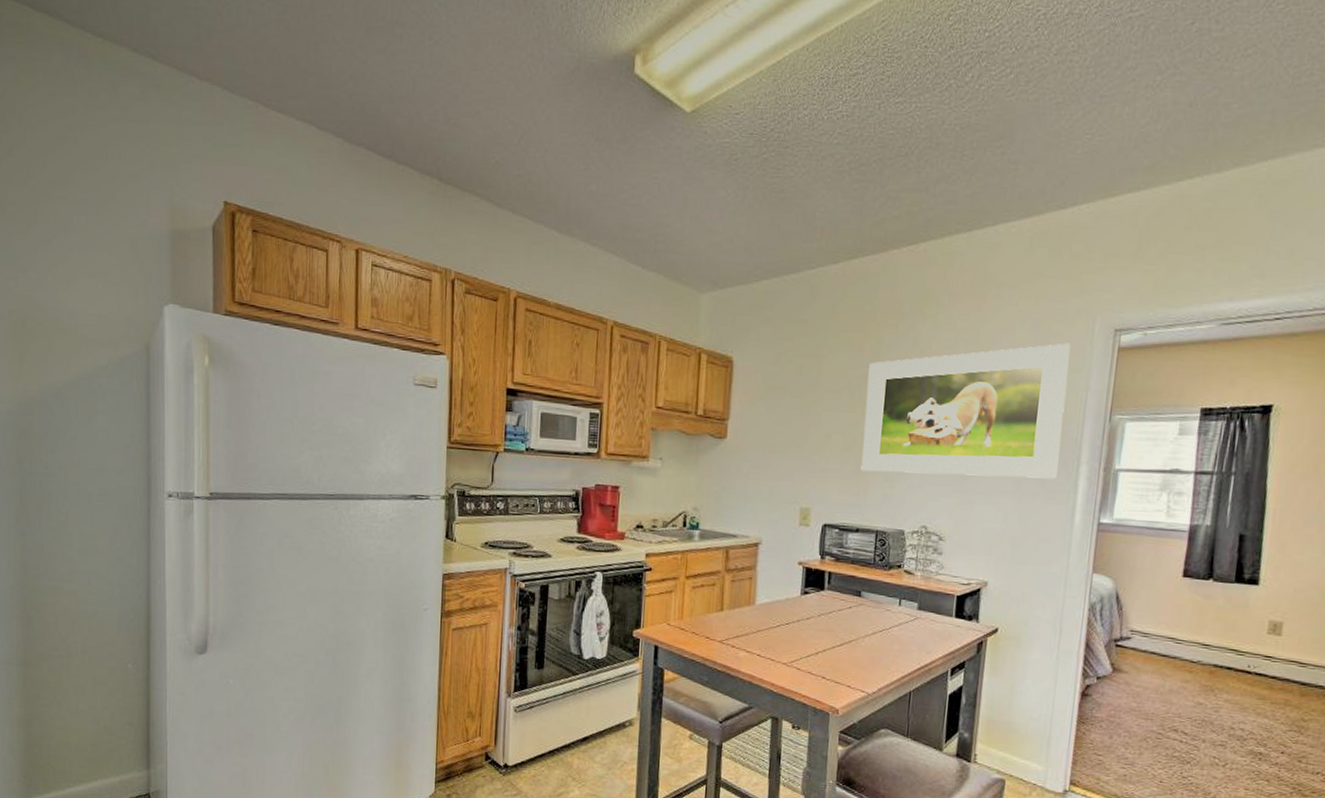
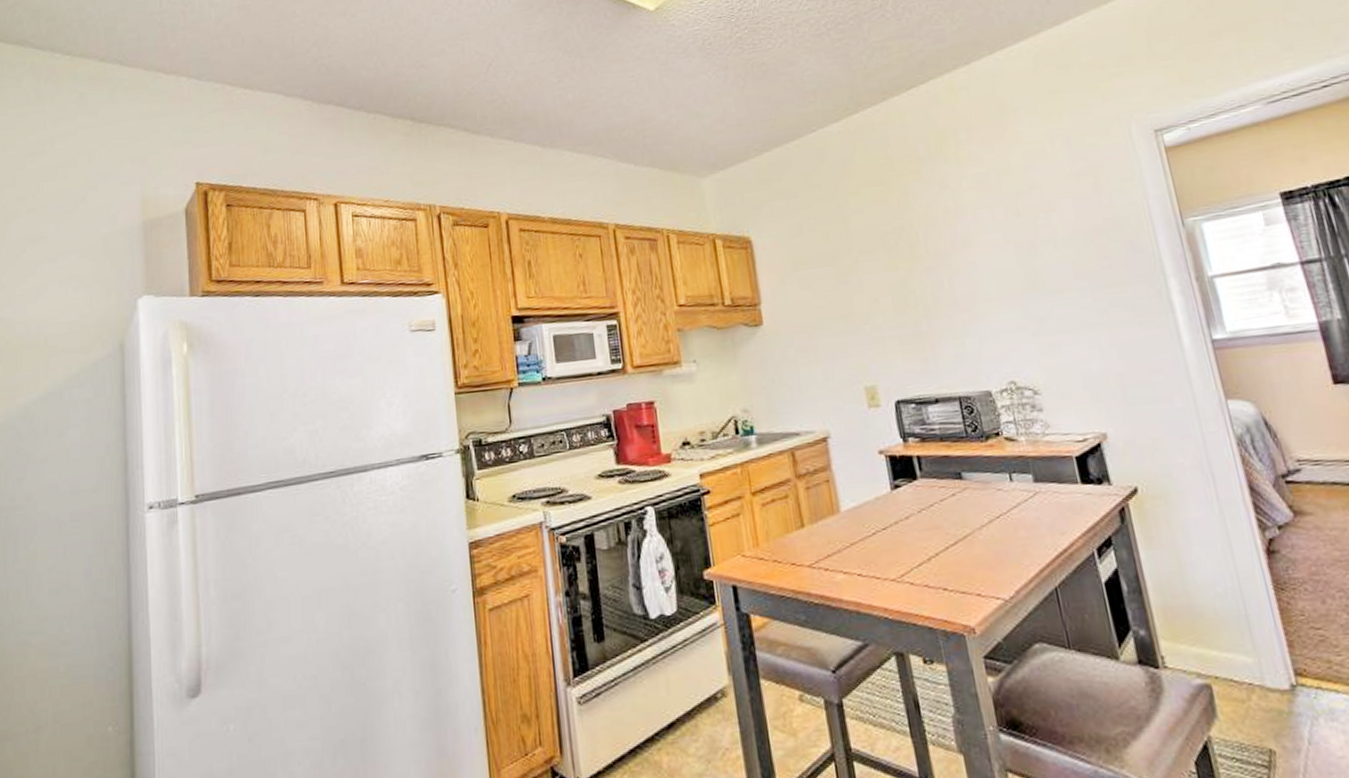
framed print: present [861,343,1070,479] -> none [899,153,1147,333]

